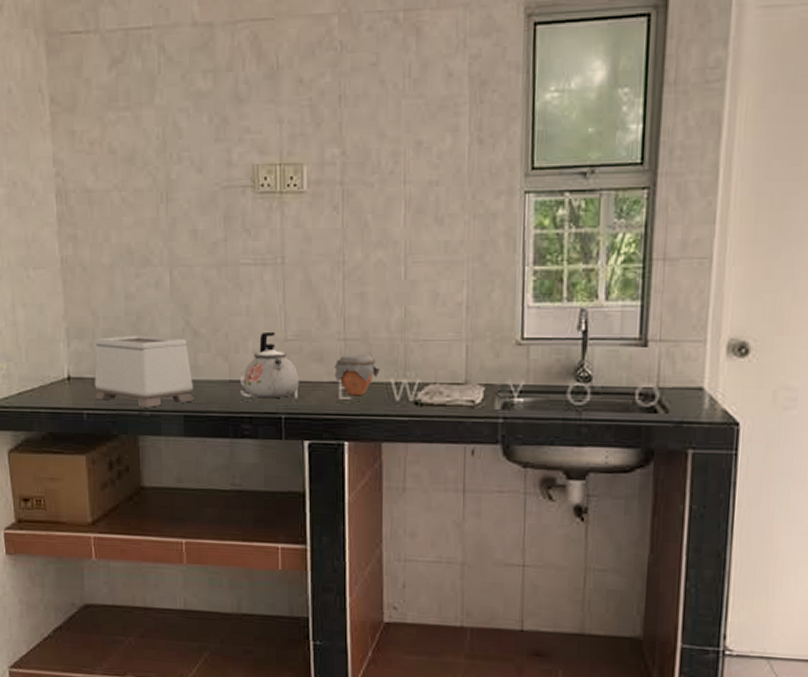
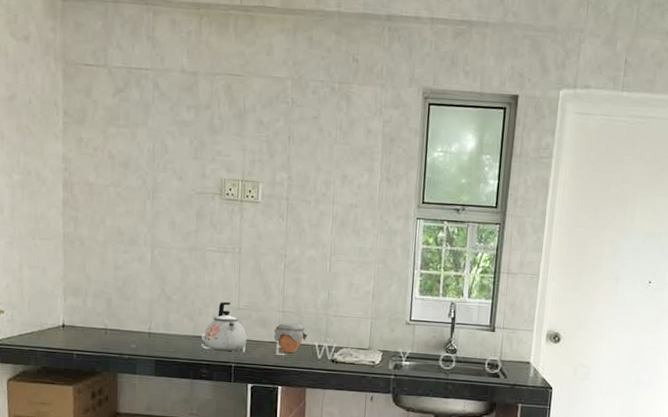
toaster: present [94,335,195,408] -> none [84,296,165,353]

